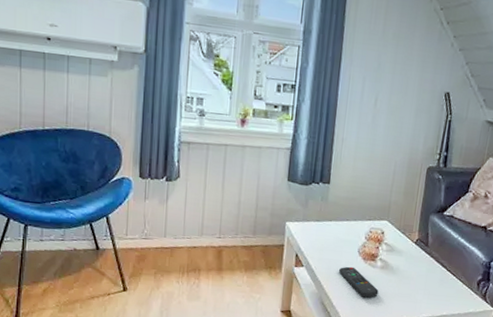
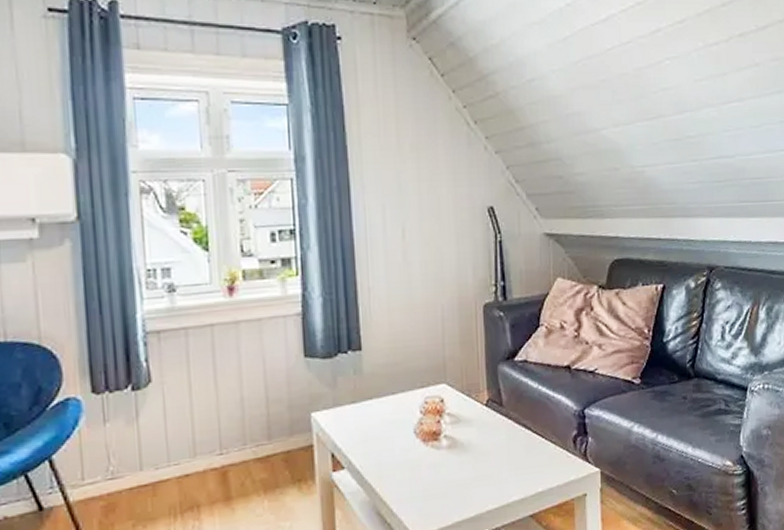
remote control: present [339,266,379,298] -> none [393,454,450,493]

